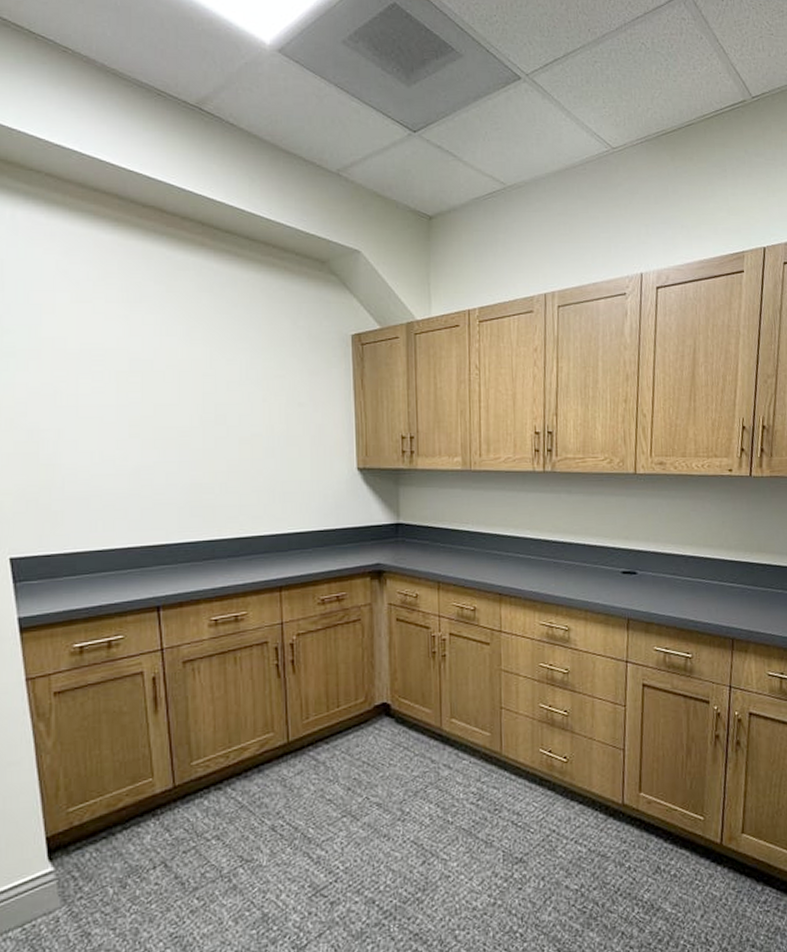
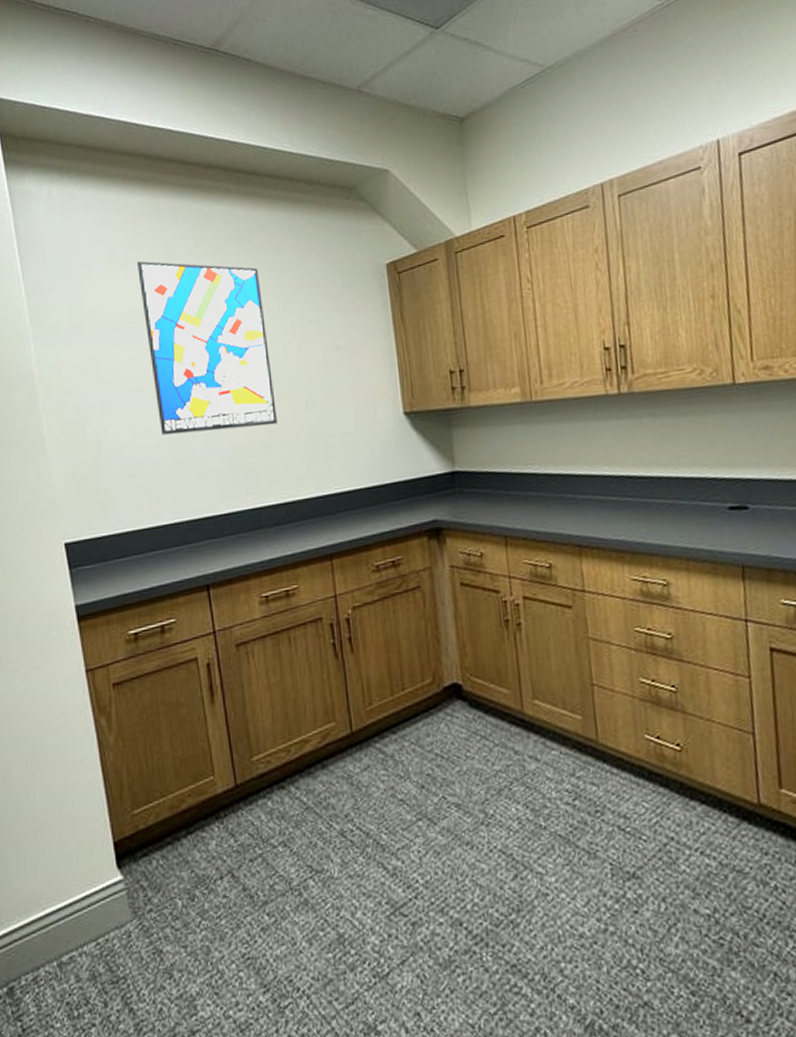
wall art: none [105,298,237,467] -> present [137,261,277,435]

